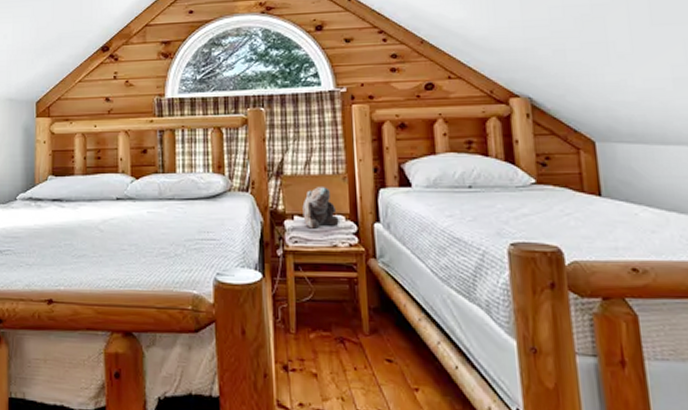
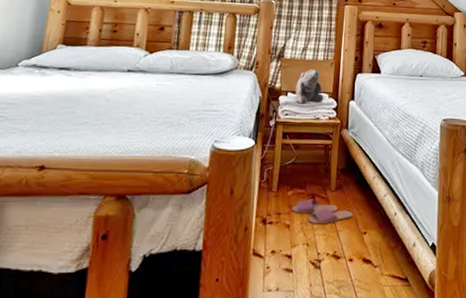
slippers: none [316,343,398,376] -> present [291,198,353,225]

